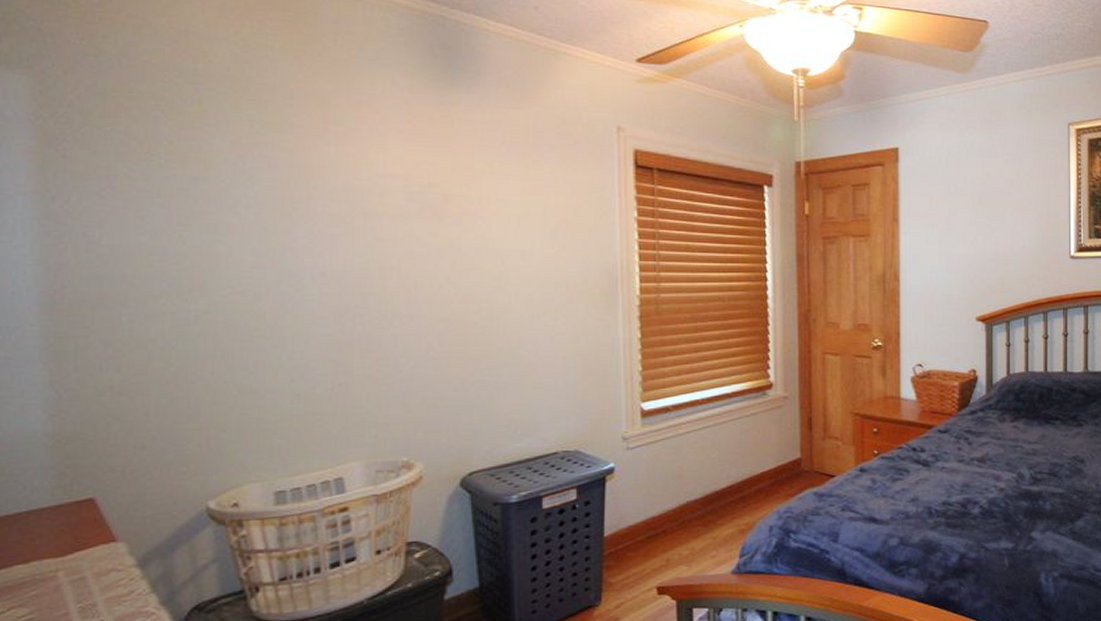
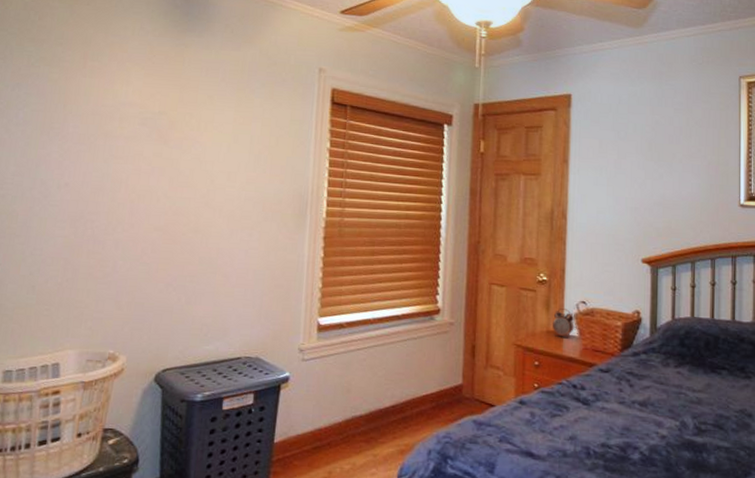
alarm clock: none [890,373,912,403] -> present [553,308,575,339]

